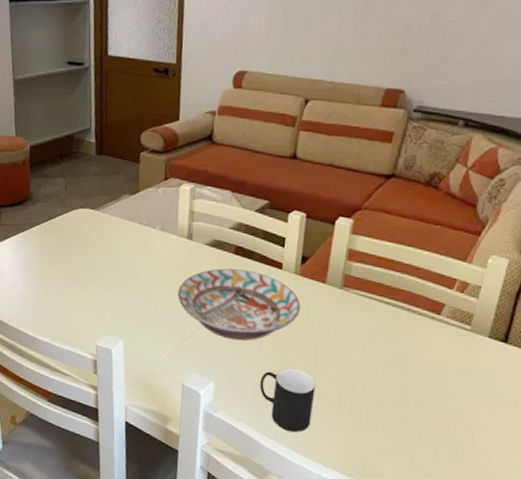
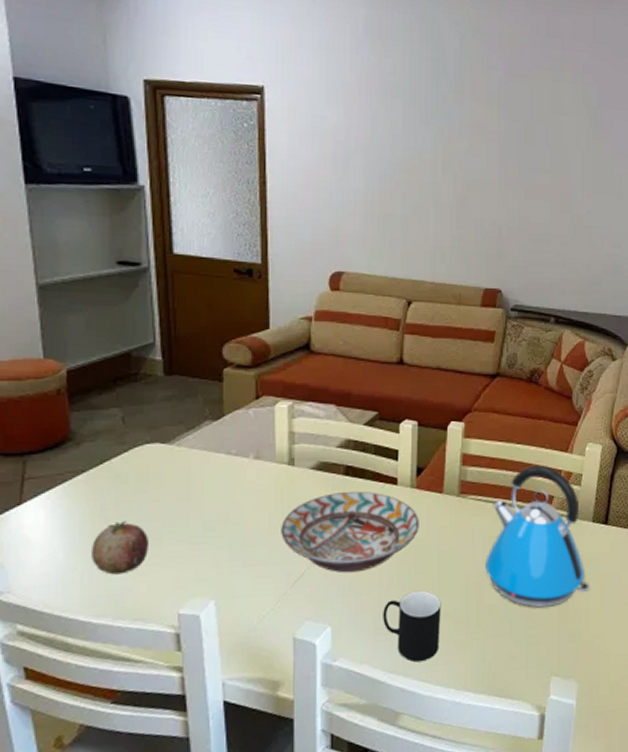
fruit: none [40,266,79,307] -> present [92,521,148,575]
kettle: none [363,269,479,413] -> present [485,465,590,608]

